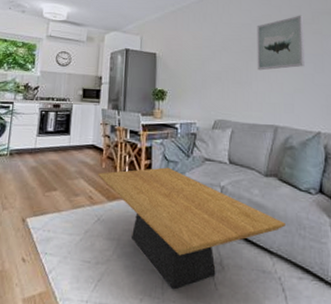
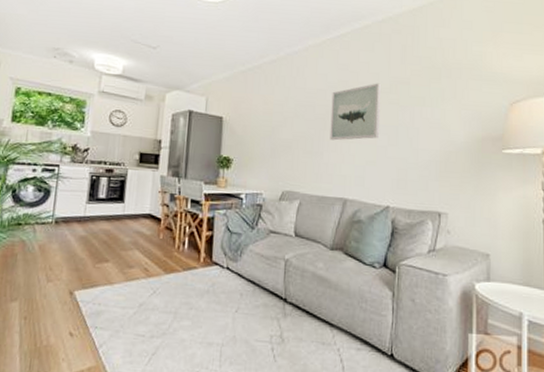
coffee table: present [98,167,285,289] -> none [155,239,348,361]

